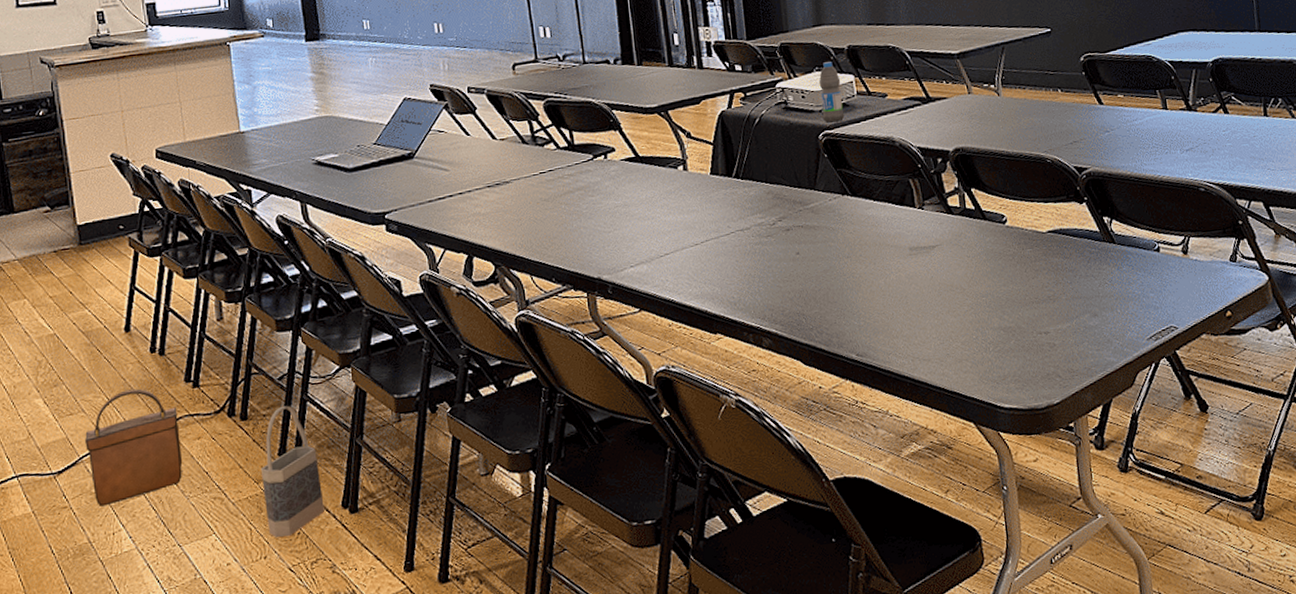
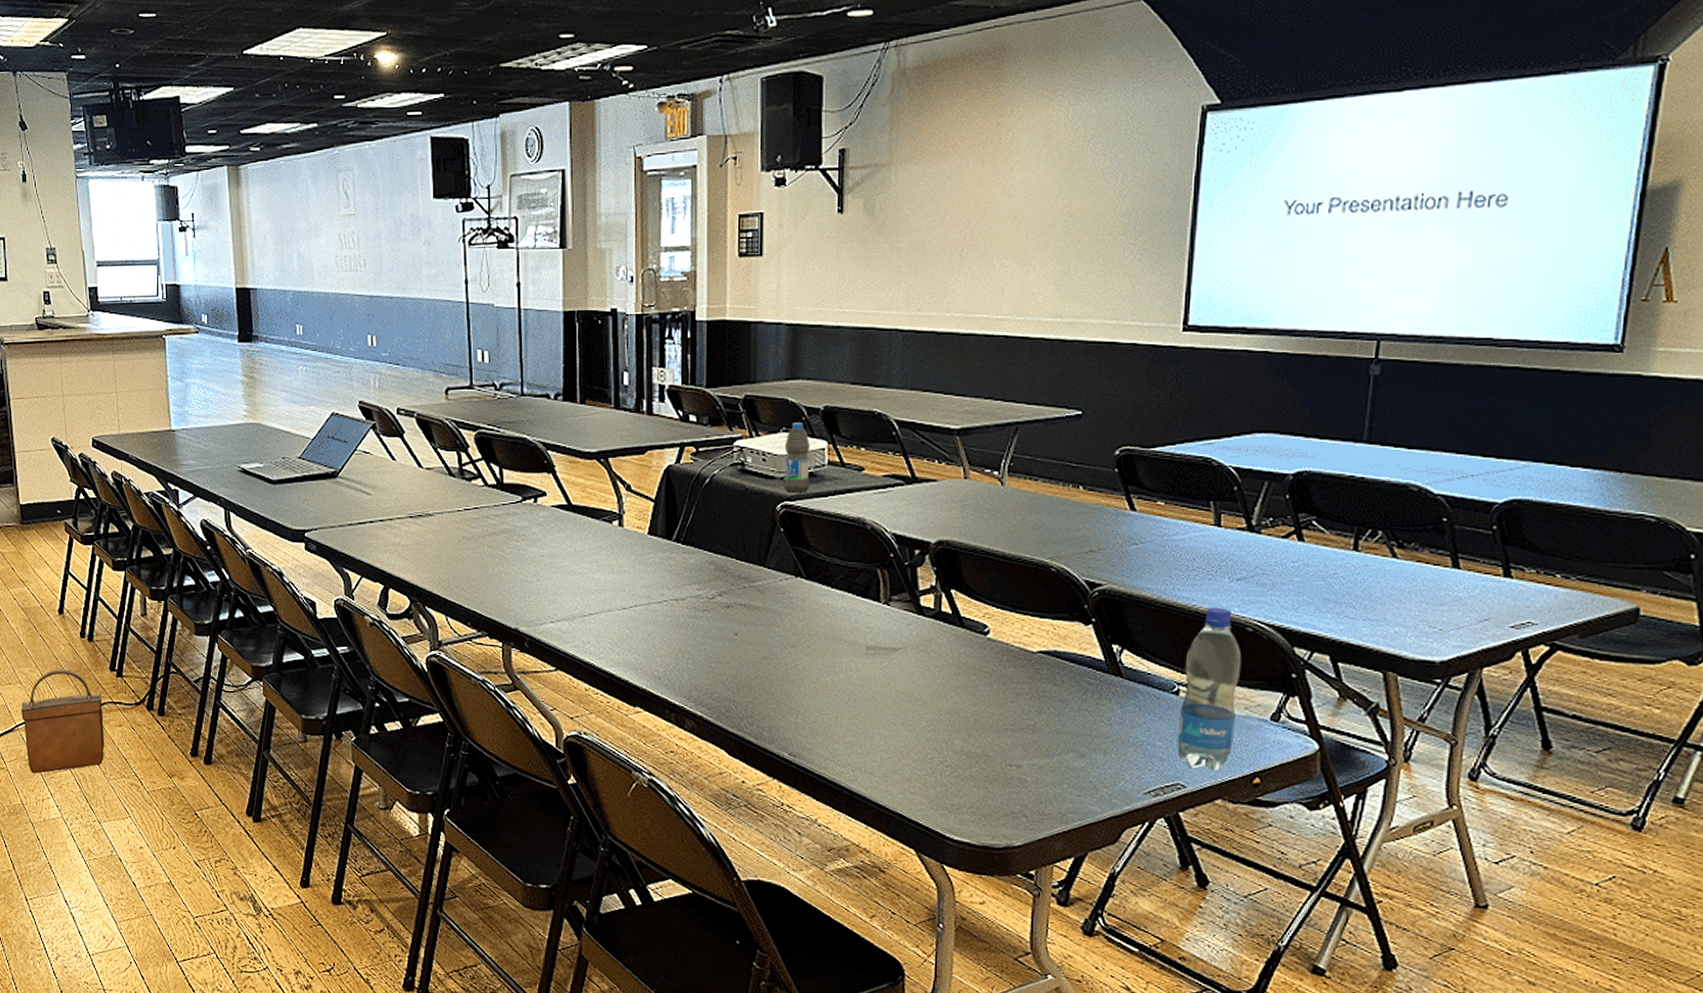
bag: present [260,405,325,537] -> none [174,708,230,832]
bottle: none [1160,174,1207,312] -> present [1177,607,1242,772]

